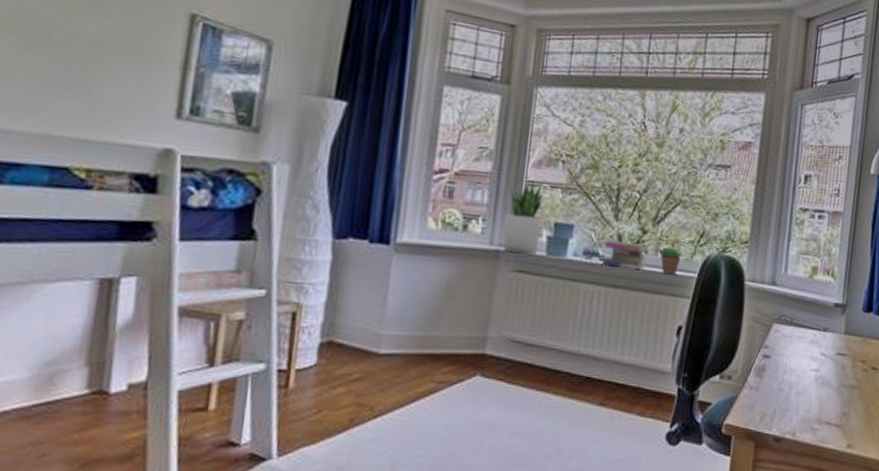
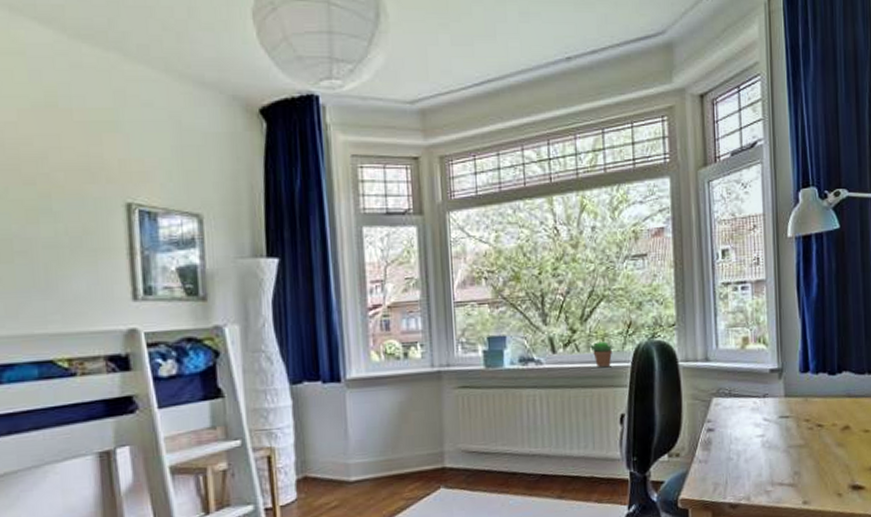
planter: present [502,181,545,254] -> none [440,301,477,371]
books: present [599,240,648,271] -> none [535,343,580,370]

